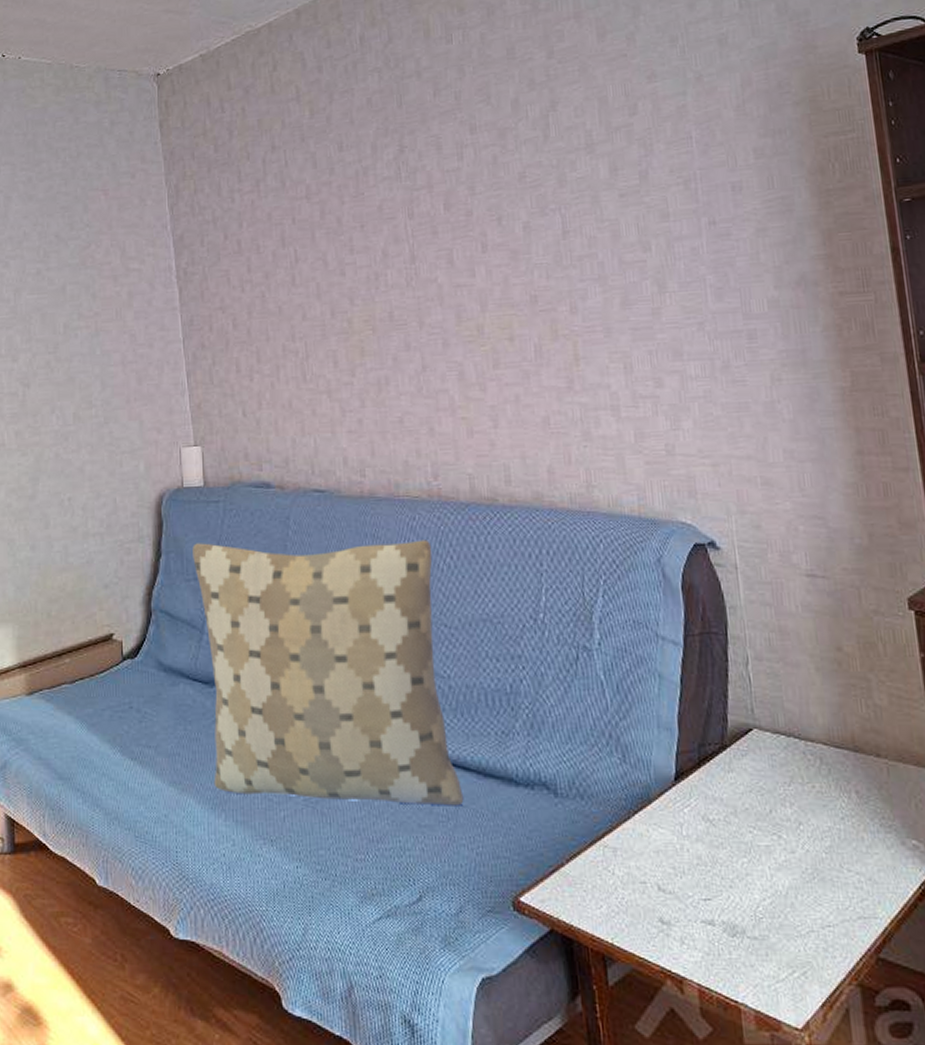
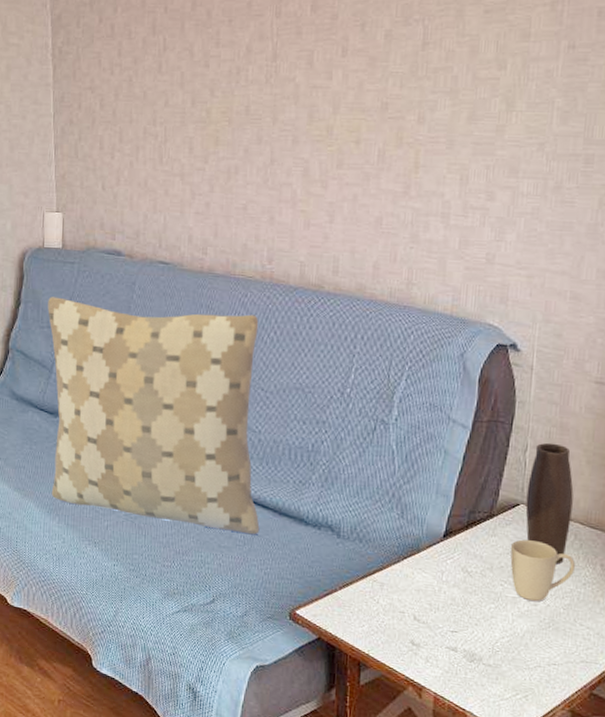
mug: none [752,772,828,848] -> present [510,539,575,602]
vase: none [756,651,814,798] -> present [525,442,574,564]

